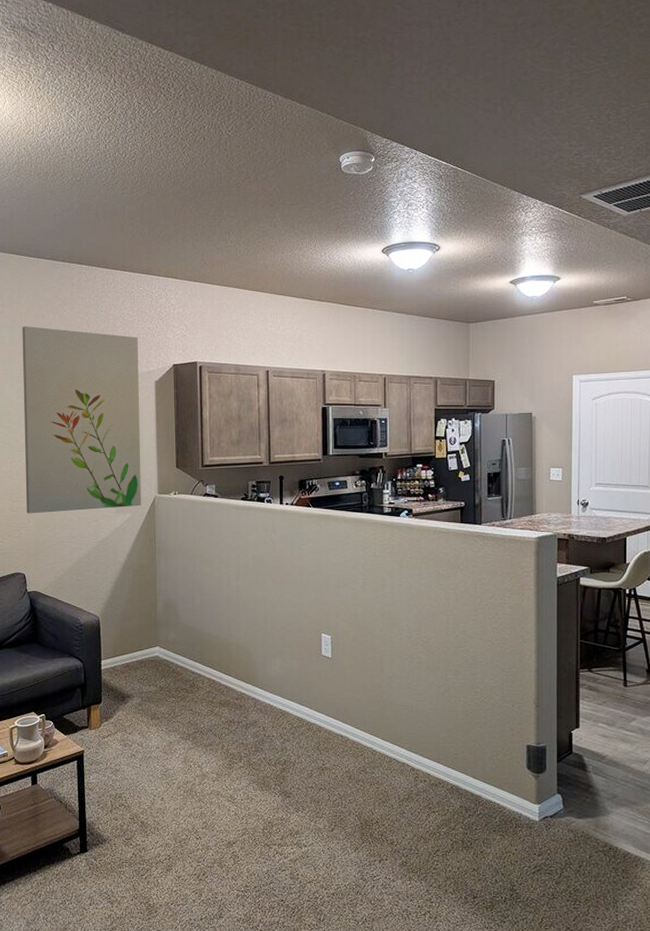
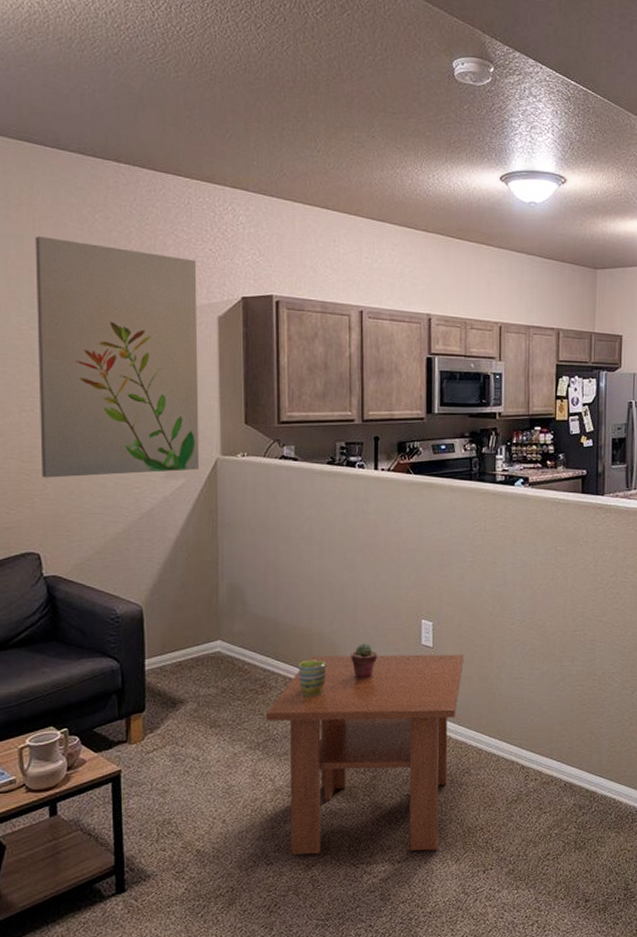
coffee table: none [195,662,359,839] -> present [266,654,464,855]
mug: none [220,665,242,697] -> present [298,660,326,697]
potted succulent: none [263,653,285,684] -> present [351,643,378,680]

